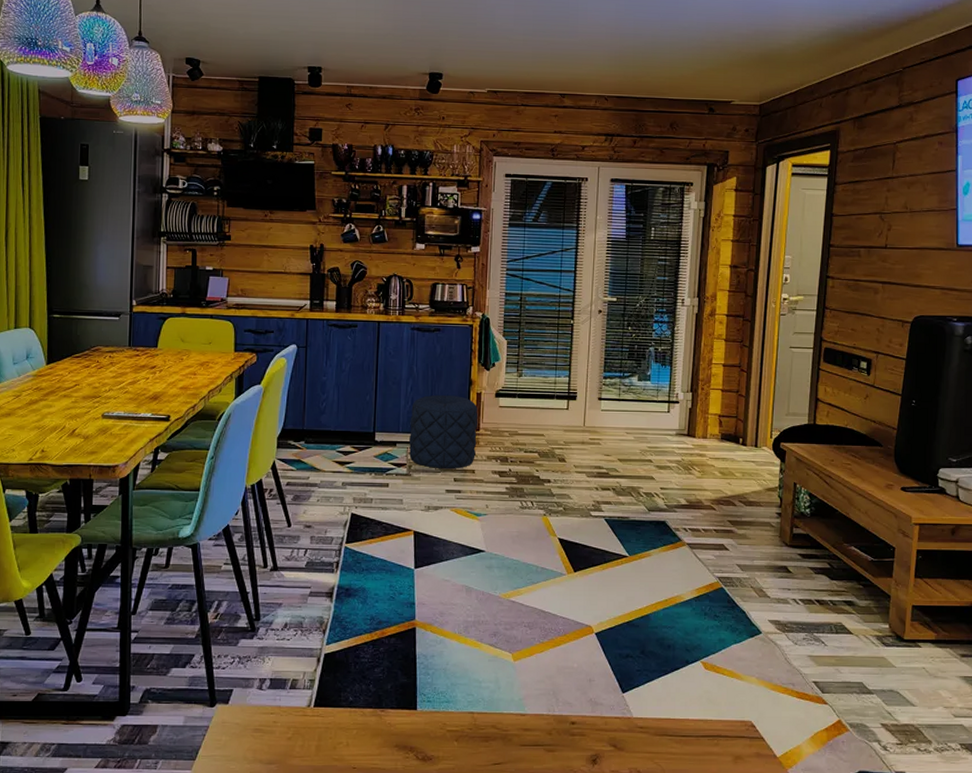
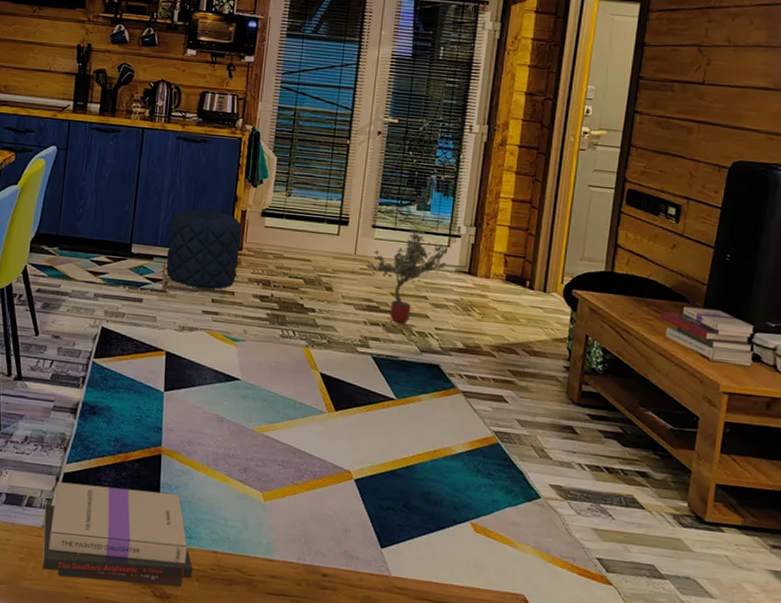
books: none [307,662,451,750] -> present [41,481,193,588]
potted tree: none [594,398,668,486] -> present [365,229,449,323]
books: none [857,450,940,499] -> present [660,306,754,367]

